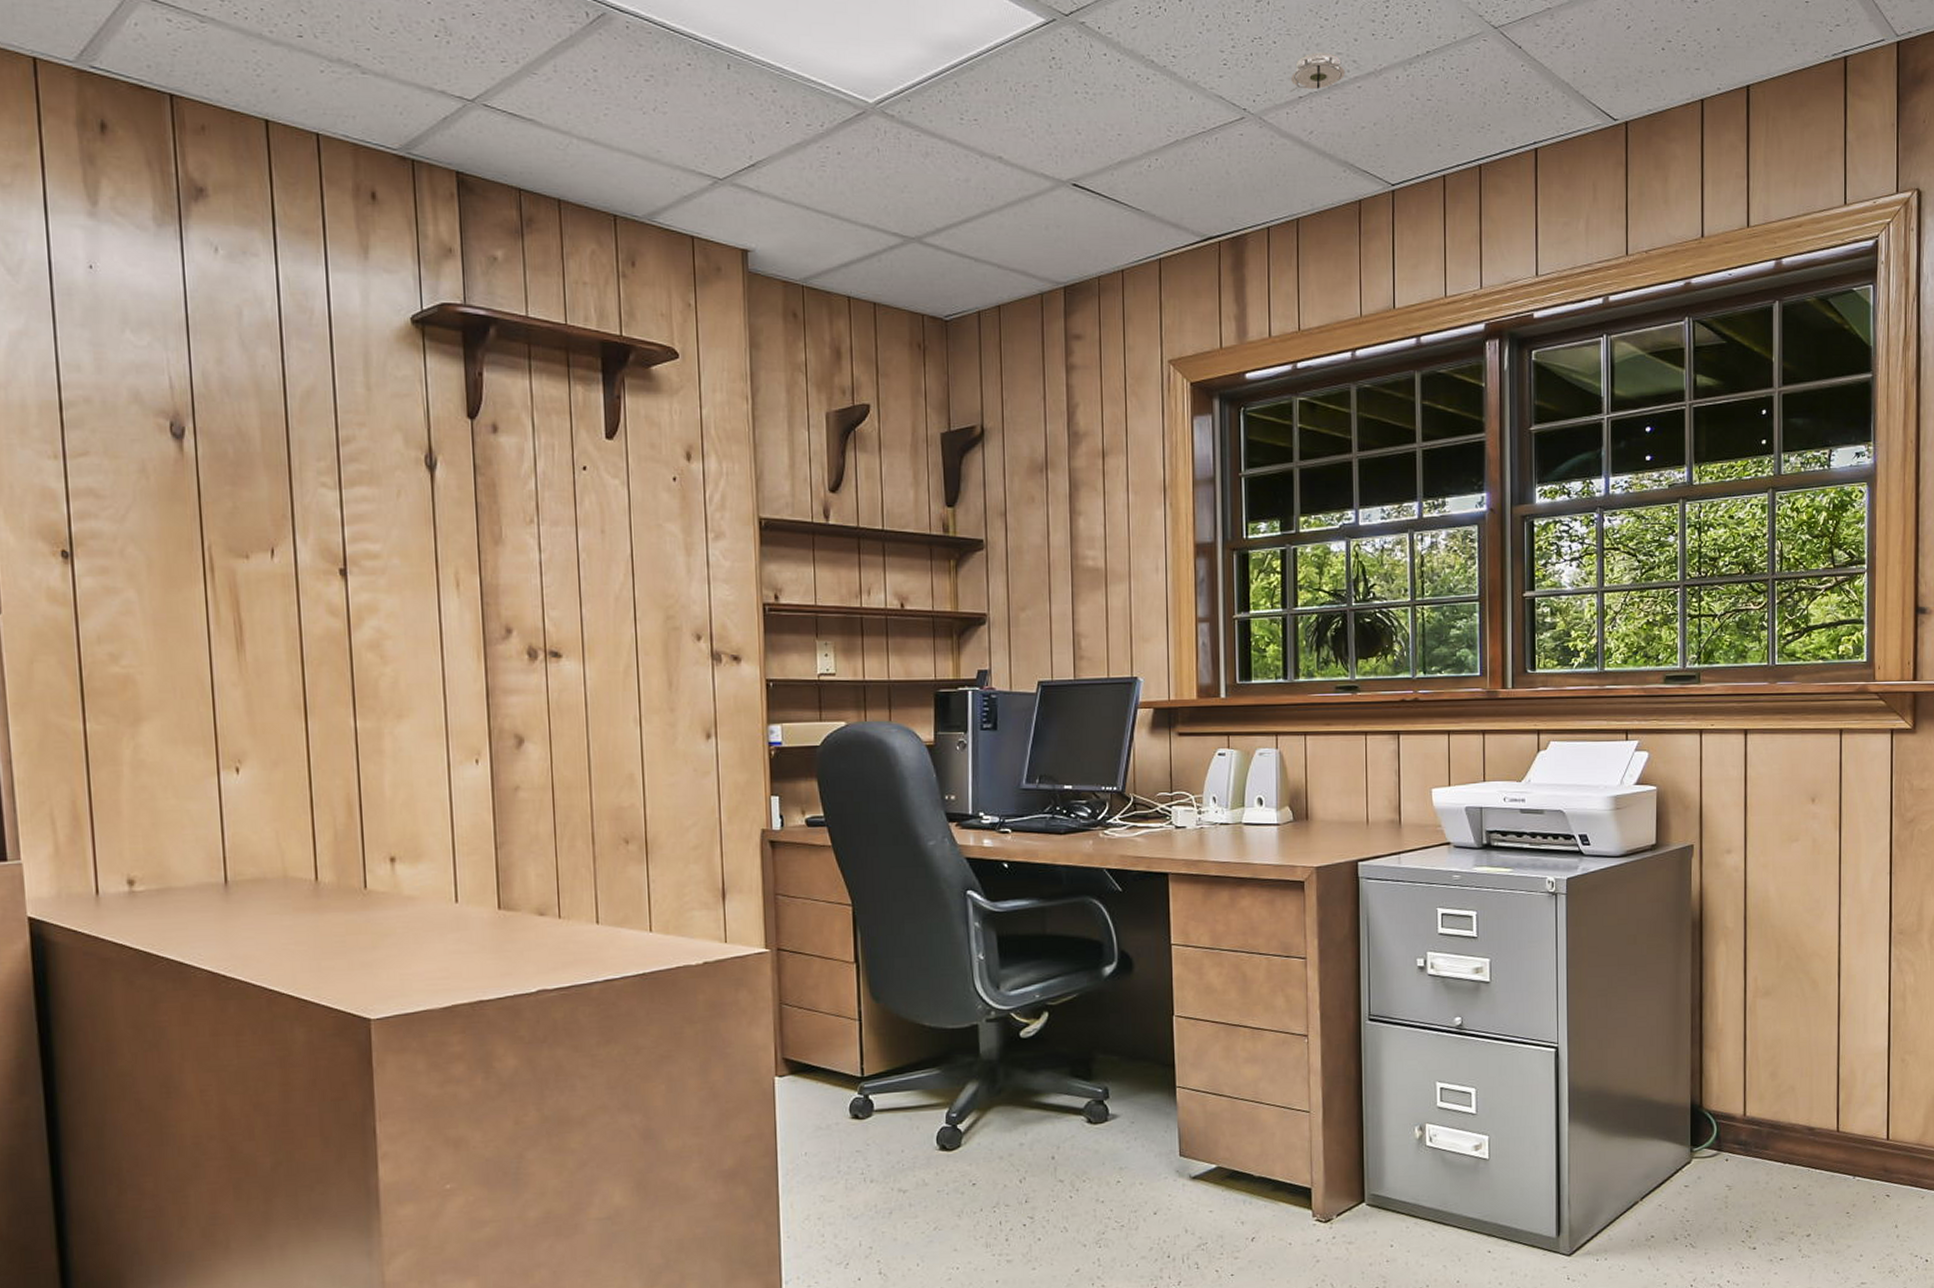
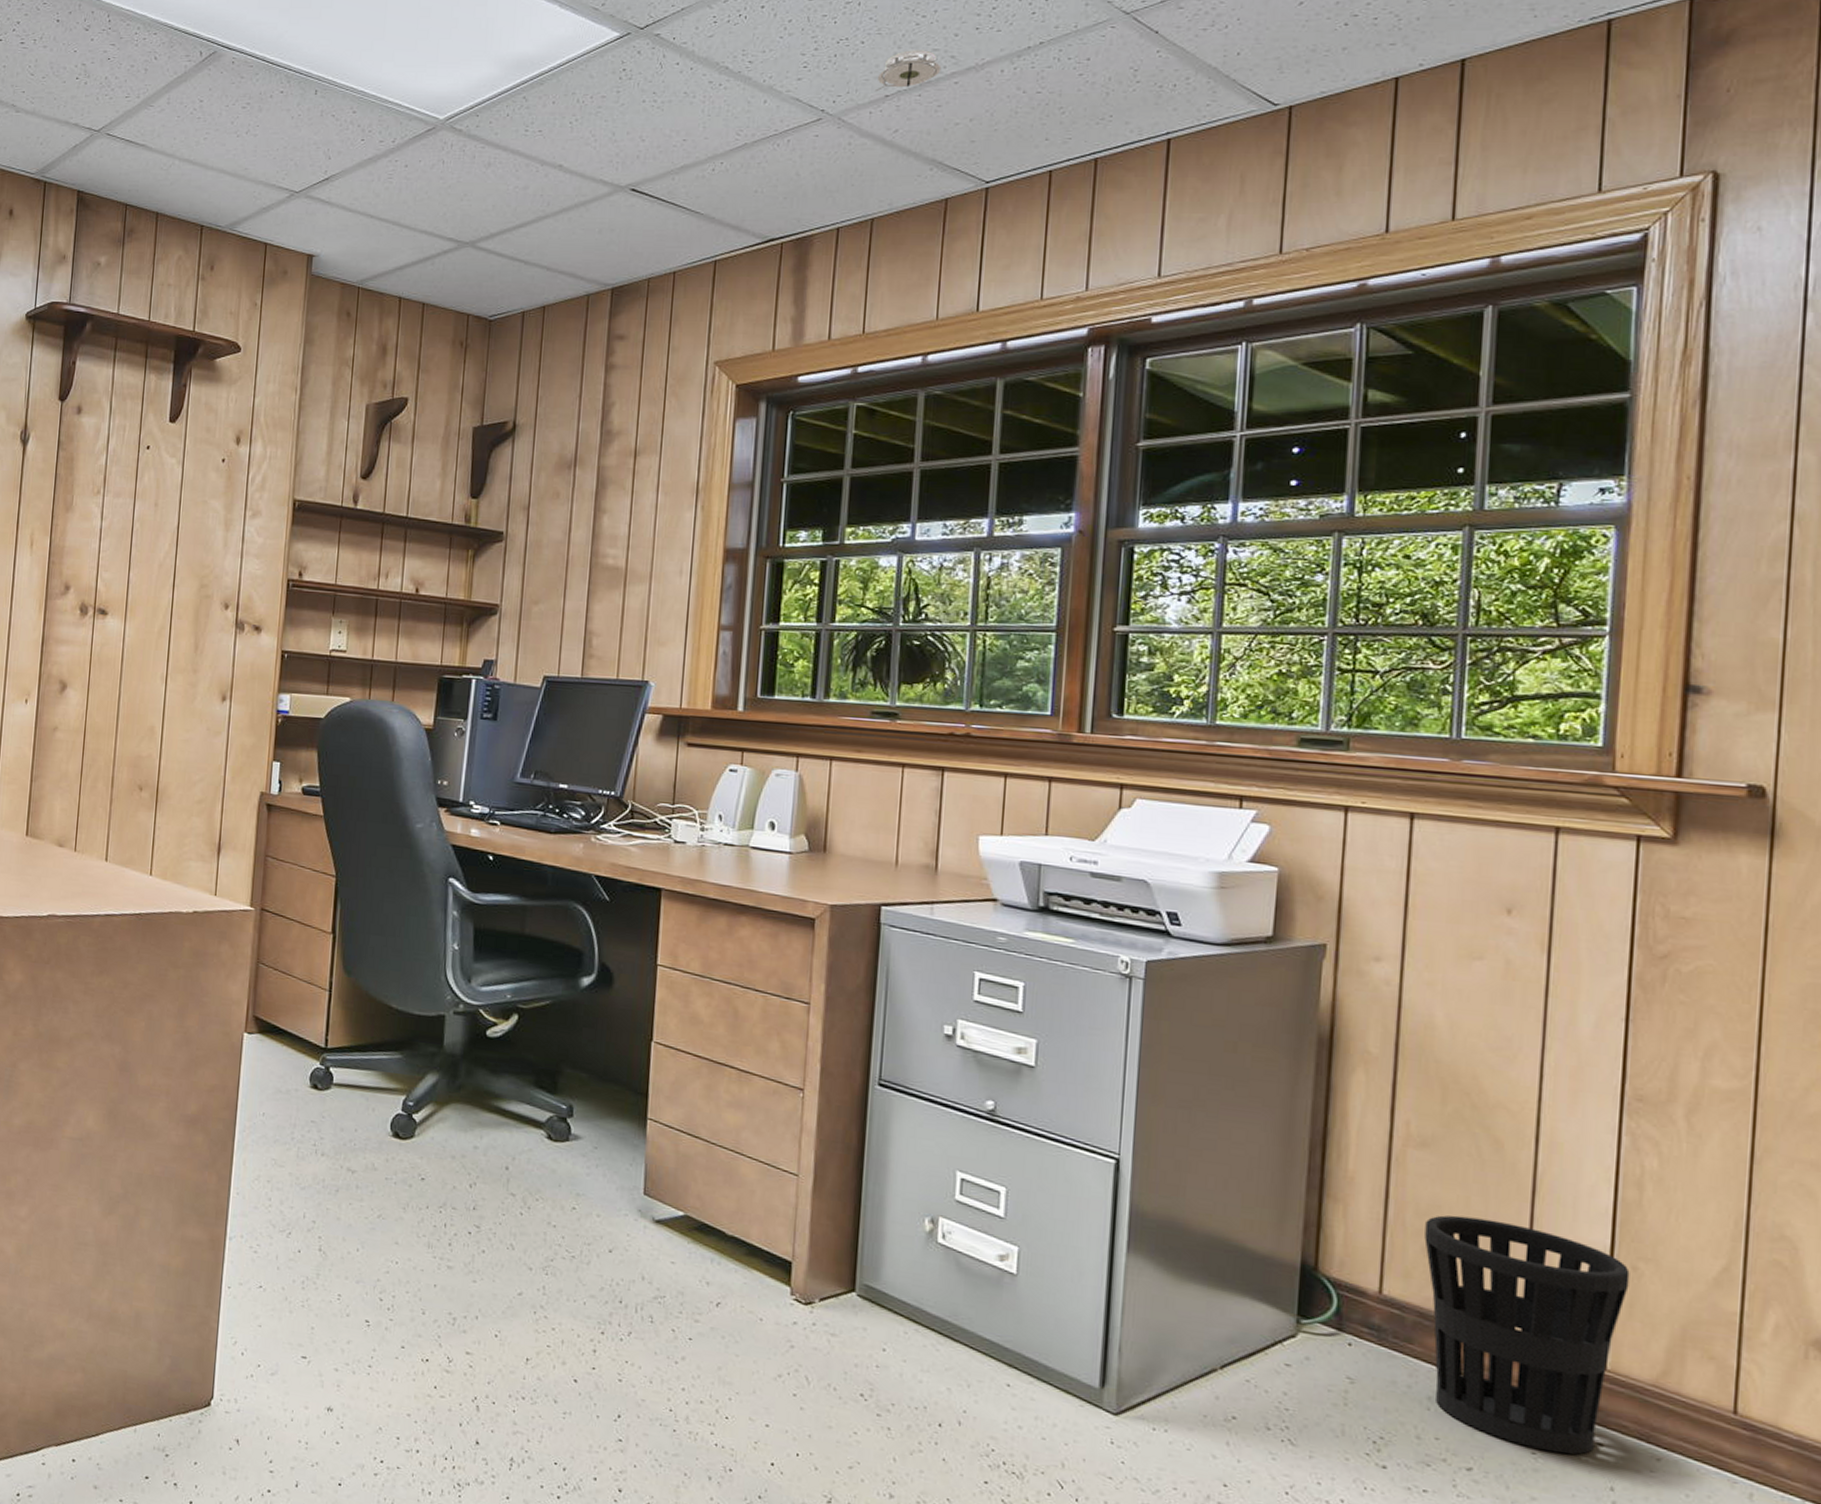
wastebasket: none [1771,1043,1900,1210] -> present [1424,1215,1630,1455]

